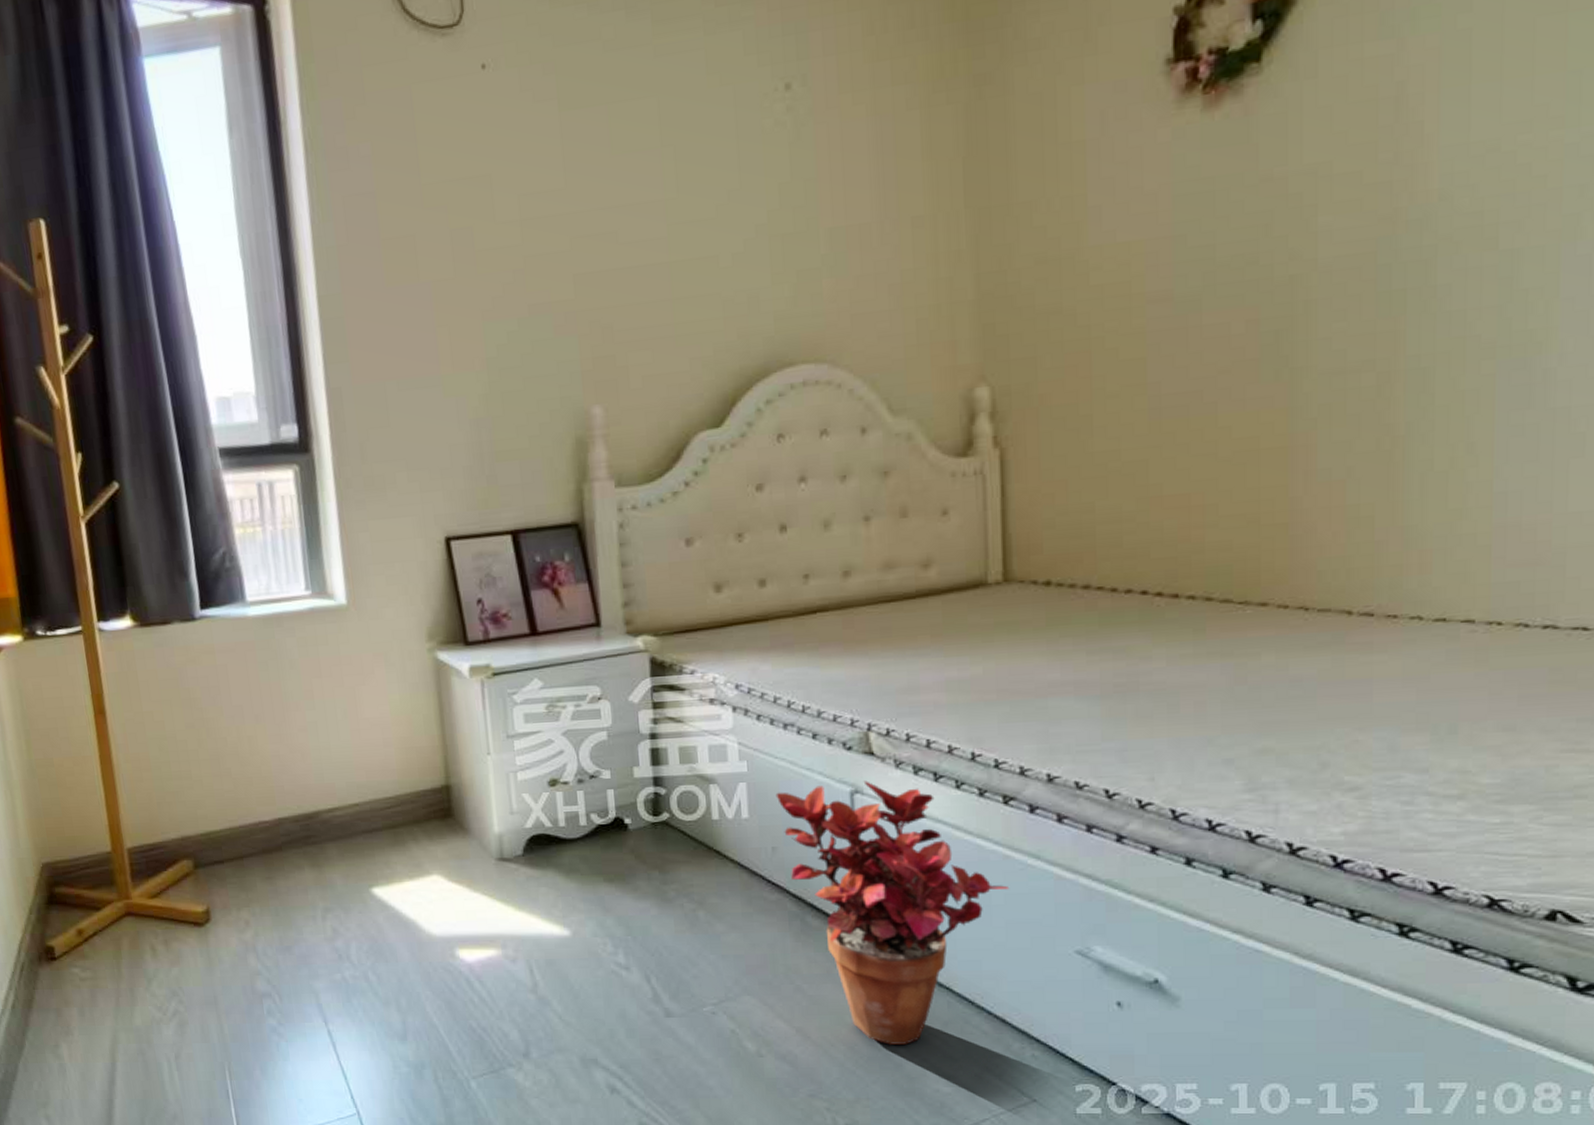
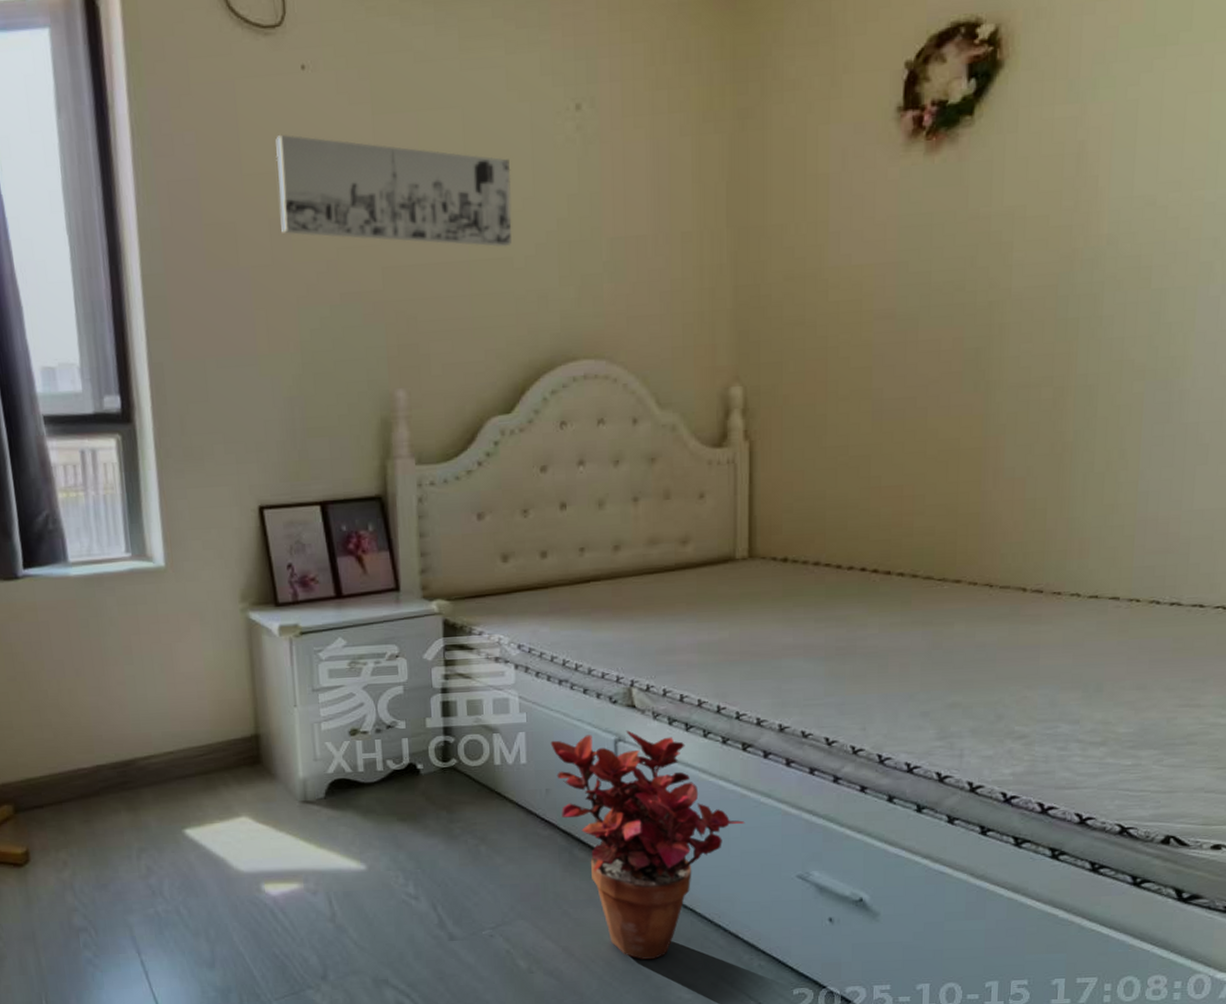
wall art: none [456,139,717,246] -> present [276,134,512,248]

